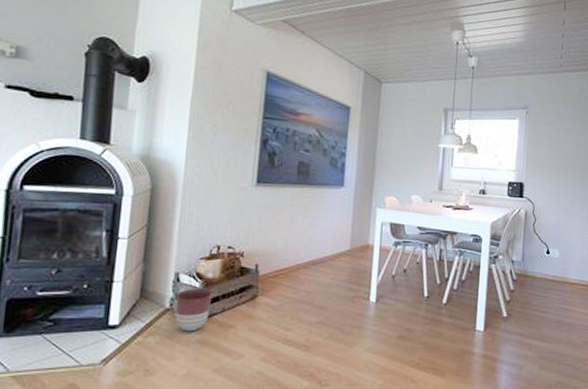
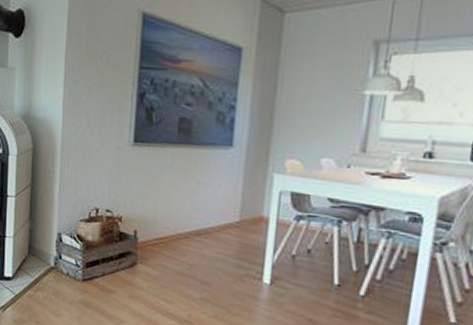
planter: present [175,288,213,332] -> none [59,249,93,292]

